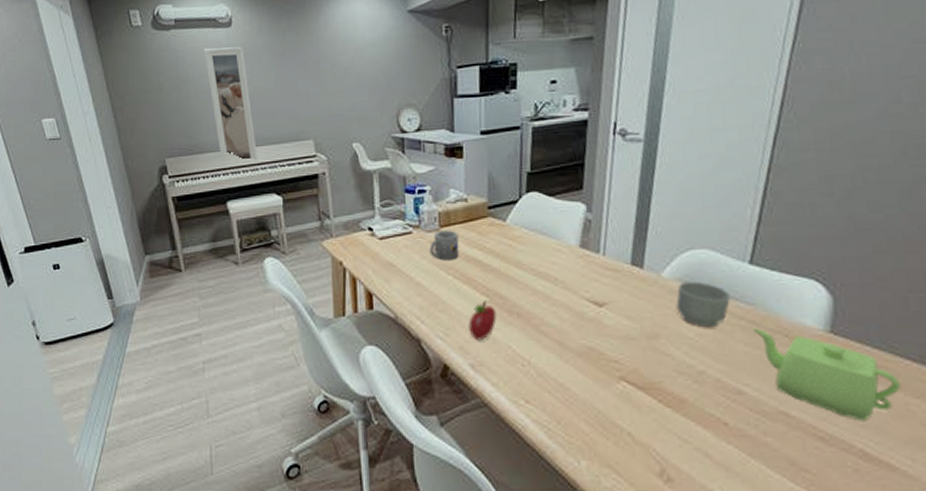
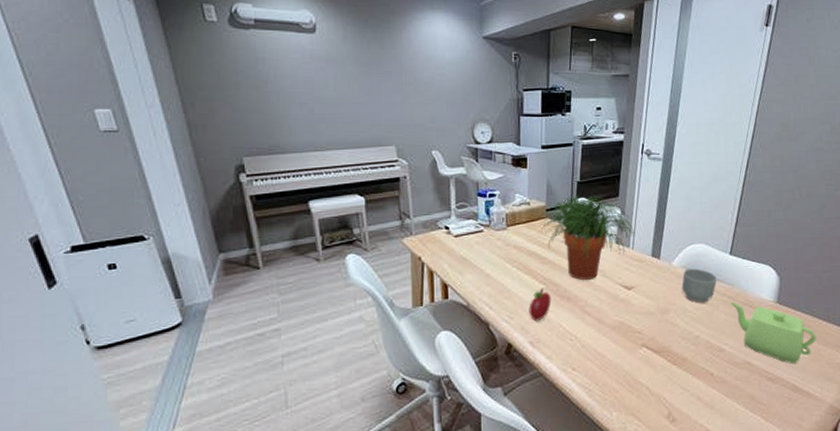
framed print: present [204,46,259,162] -> none [286,51,342,164]
mug: present [429,230,460,261] -> none [498,229,523,255]
potted plant: none [477,189,606,294] -> present [537,196,634,281]

